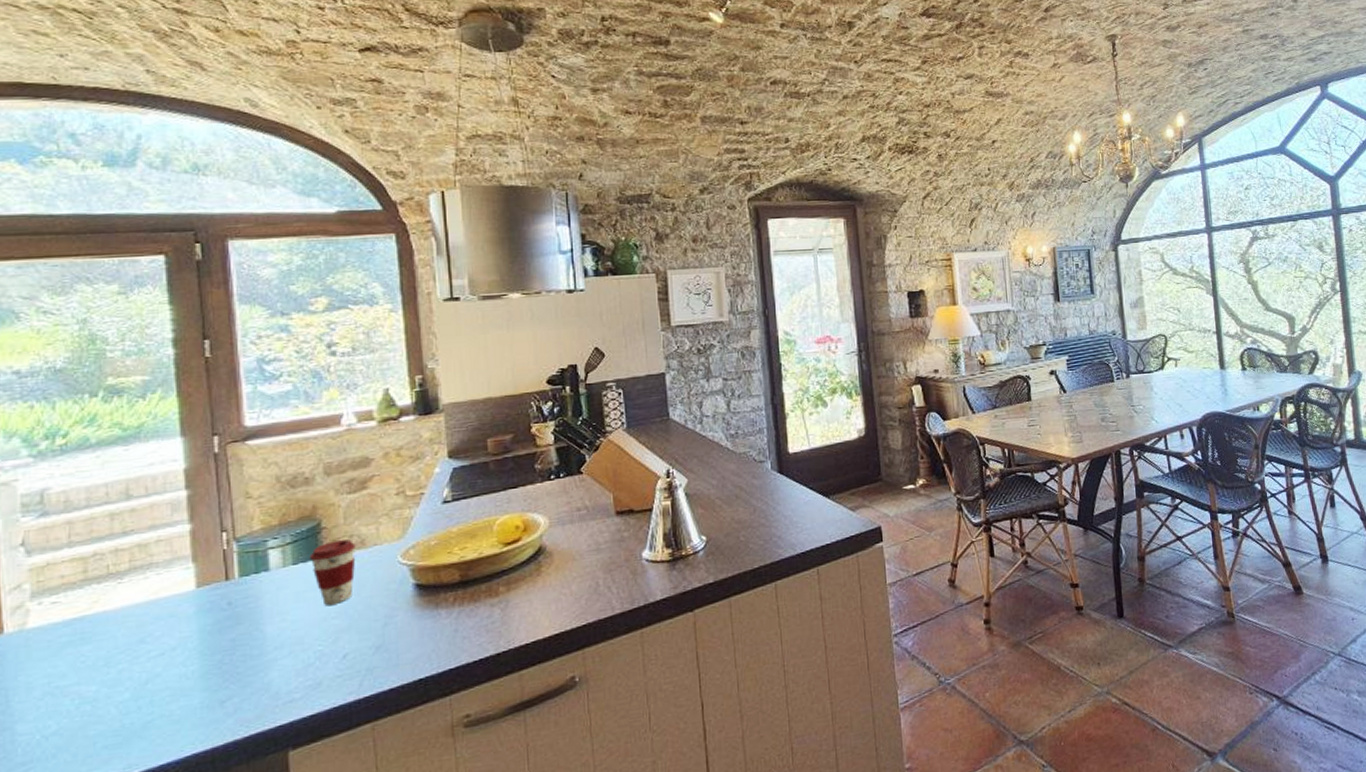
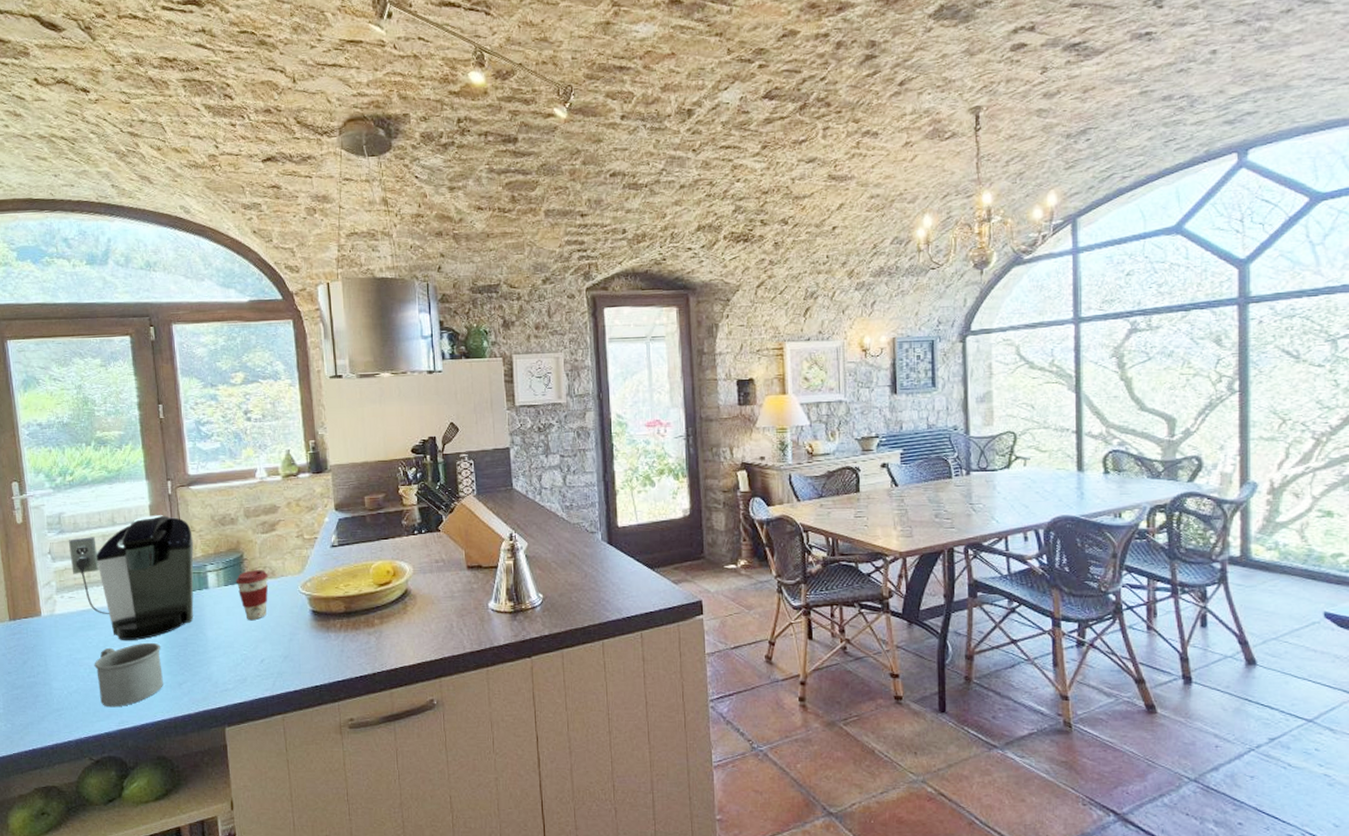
coffee maker: none [54,480,249,654] -> present [68,515,194,641]
mug: none [87,650,196,749] -> present [94,642,163,707]

